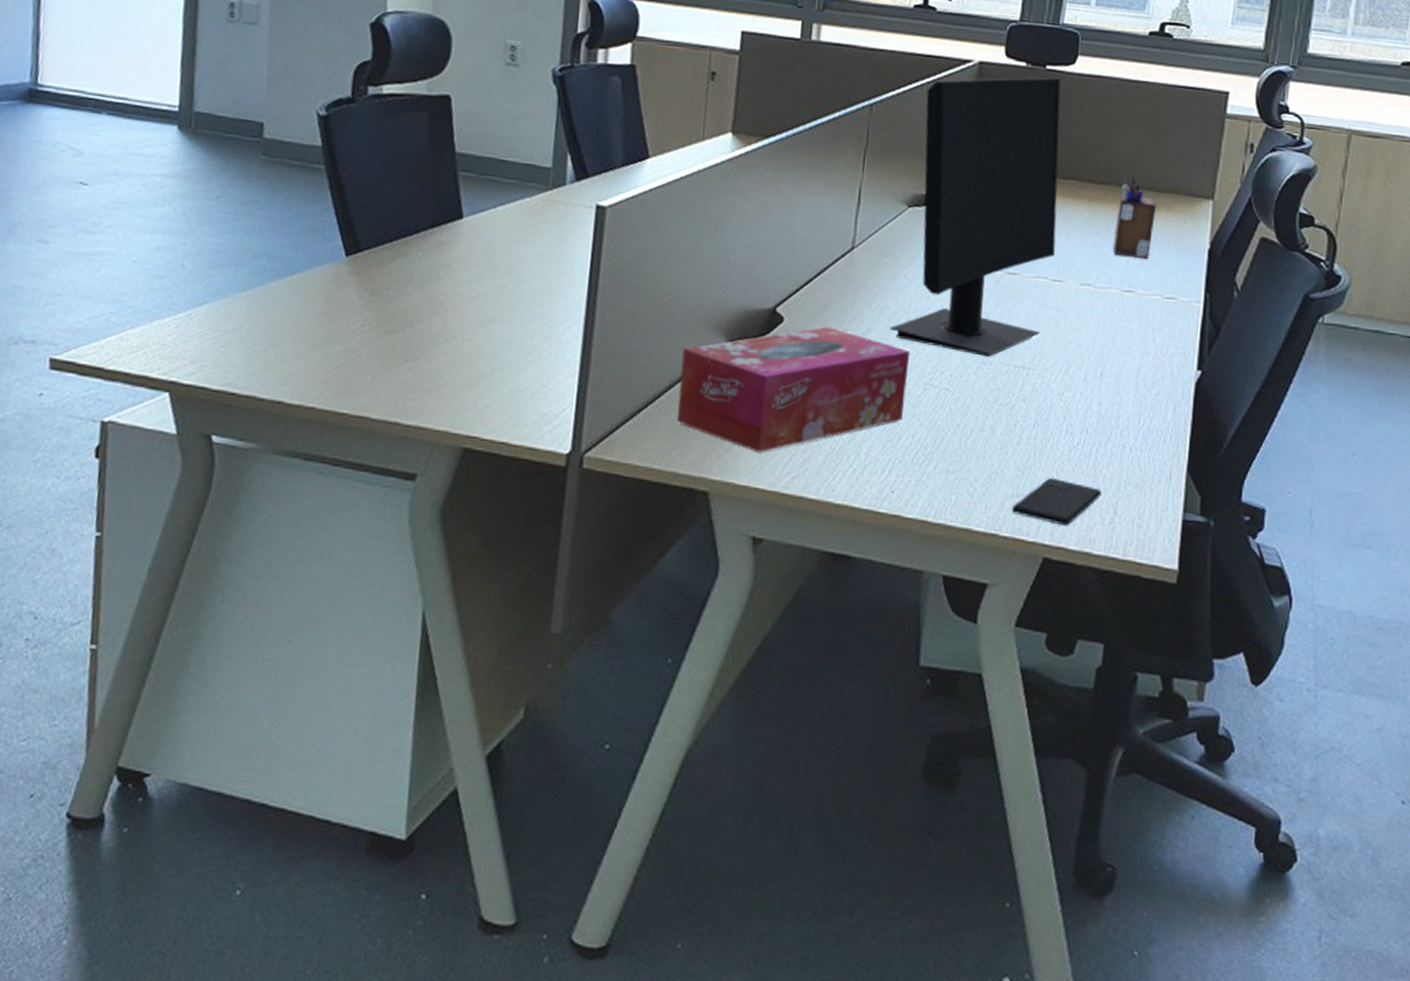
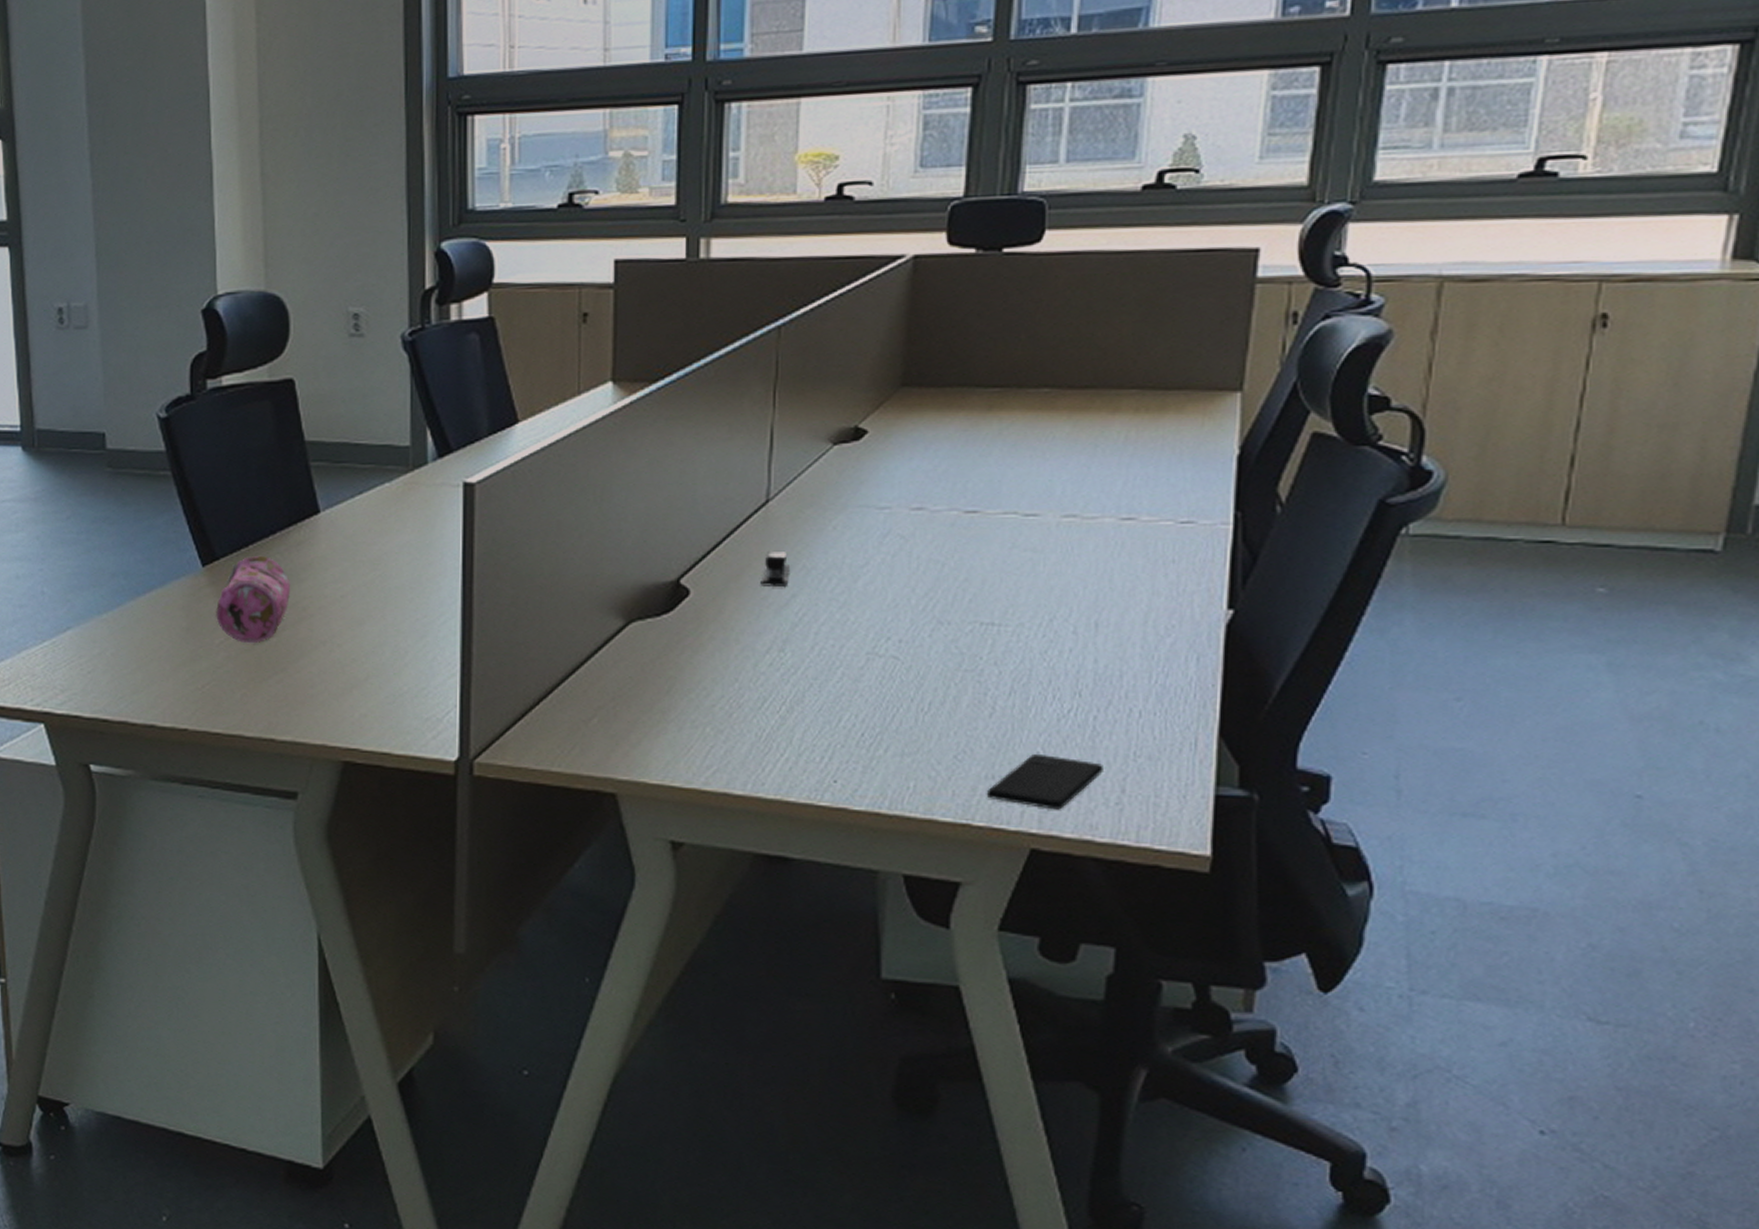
pencil case: none [353,251,429,333] -> present [215,555,290,644]
tissue box: present [676,327,911,453] -> none [573,596,847,746]
stapler: none [842,290,868,322] -> present [760,550,791,586]
computer monitor: present [889,77,1061,357] -> none [819,263,1028,615]
desk organizer: present [1113,175,1156,259] -> none [1104,373,1162,476]

